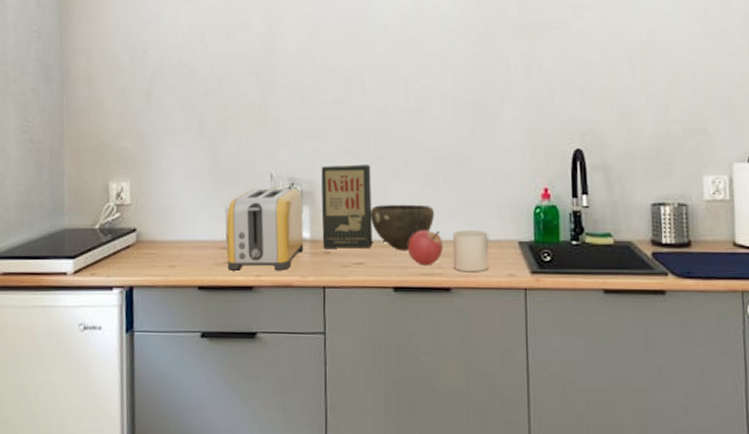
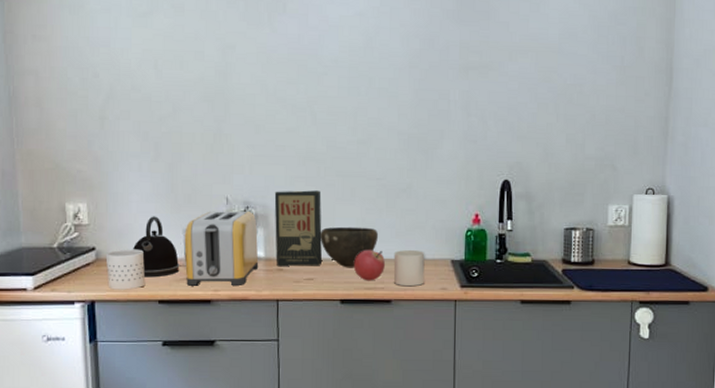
mug: none [146,230,186,276] -> present [105,249,146,291]
kettle: none [174,195,221,261] -> present [133,216,180,278]

